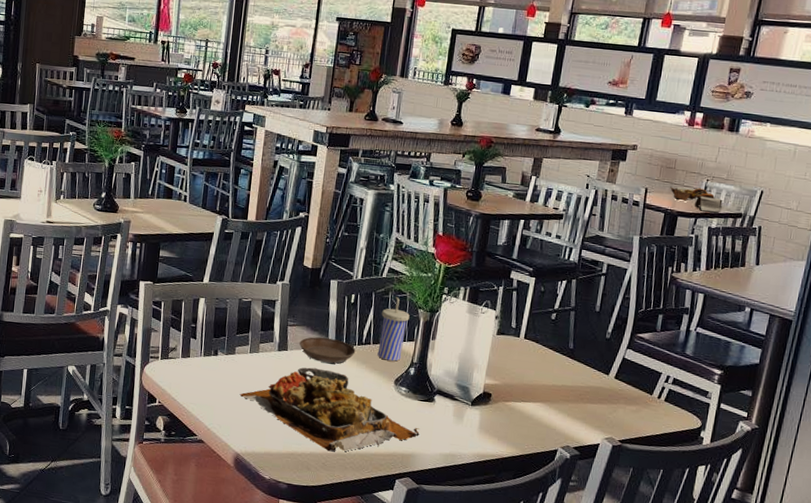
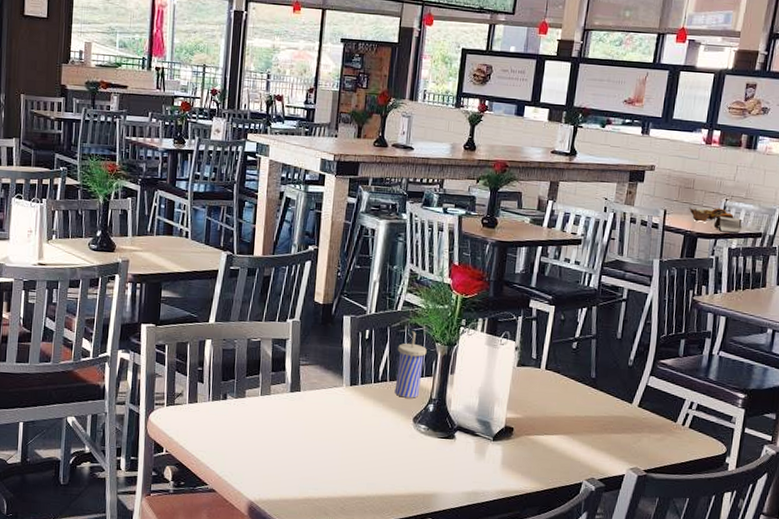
food tray: present [239,367,420,451] -> none [251,408,441,495]
saucer: present [299,336,356,364] -> none [312,375,372,403]

